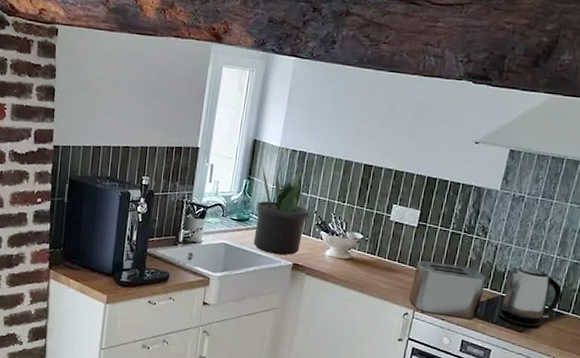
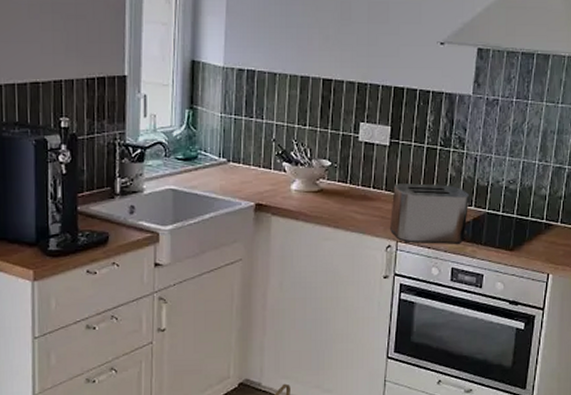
planter: present [253,166,309,255] -> none [204,92,266,195]
kettle: present [498,267,562,329] -> none [487,177,549,246]

